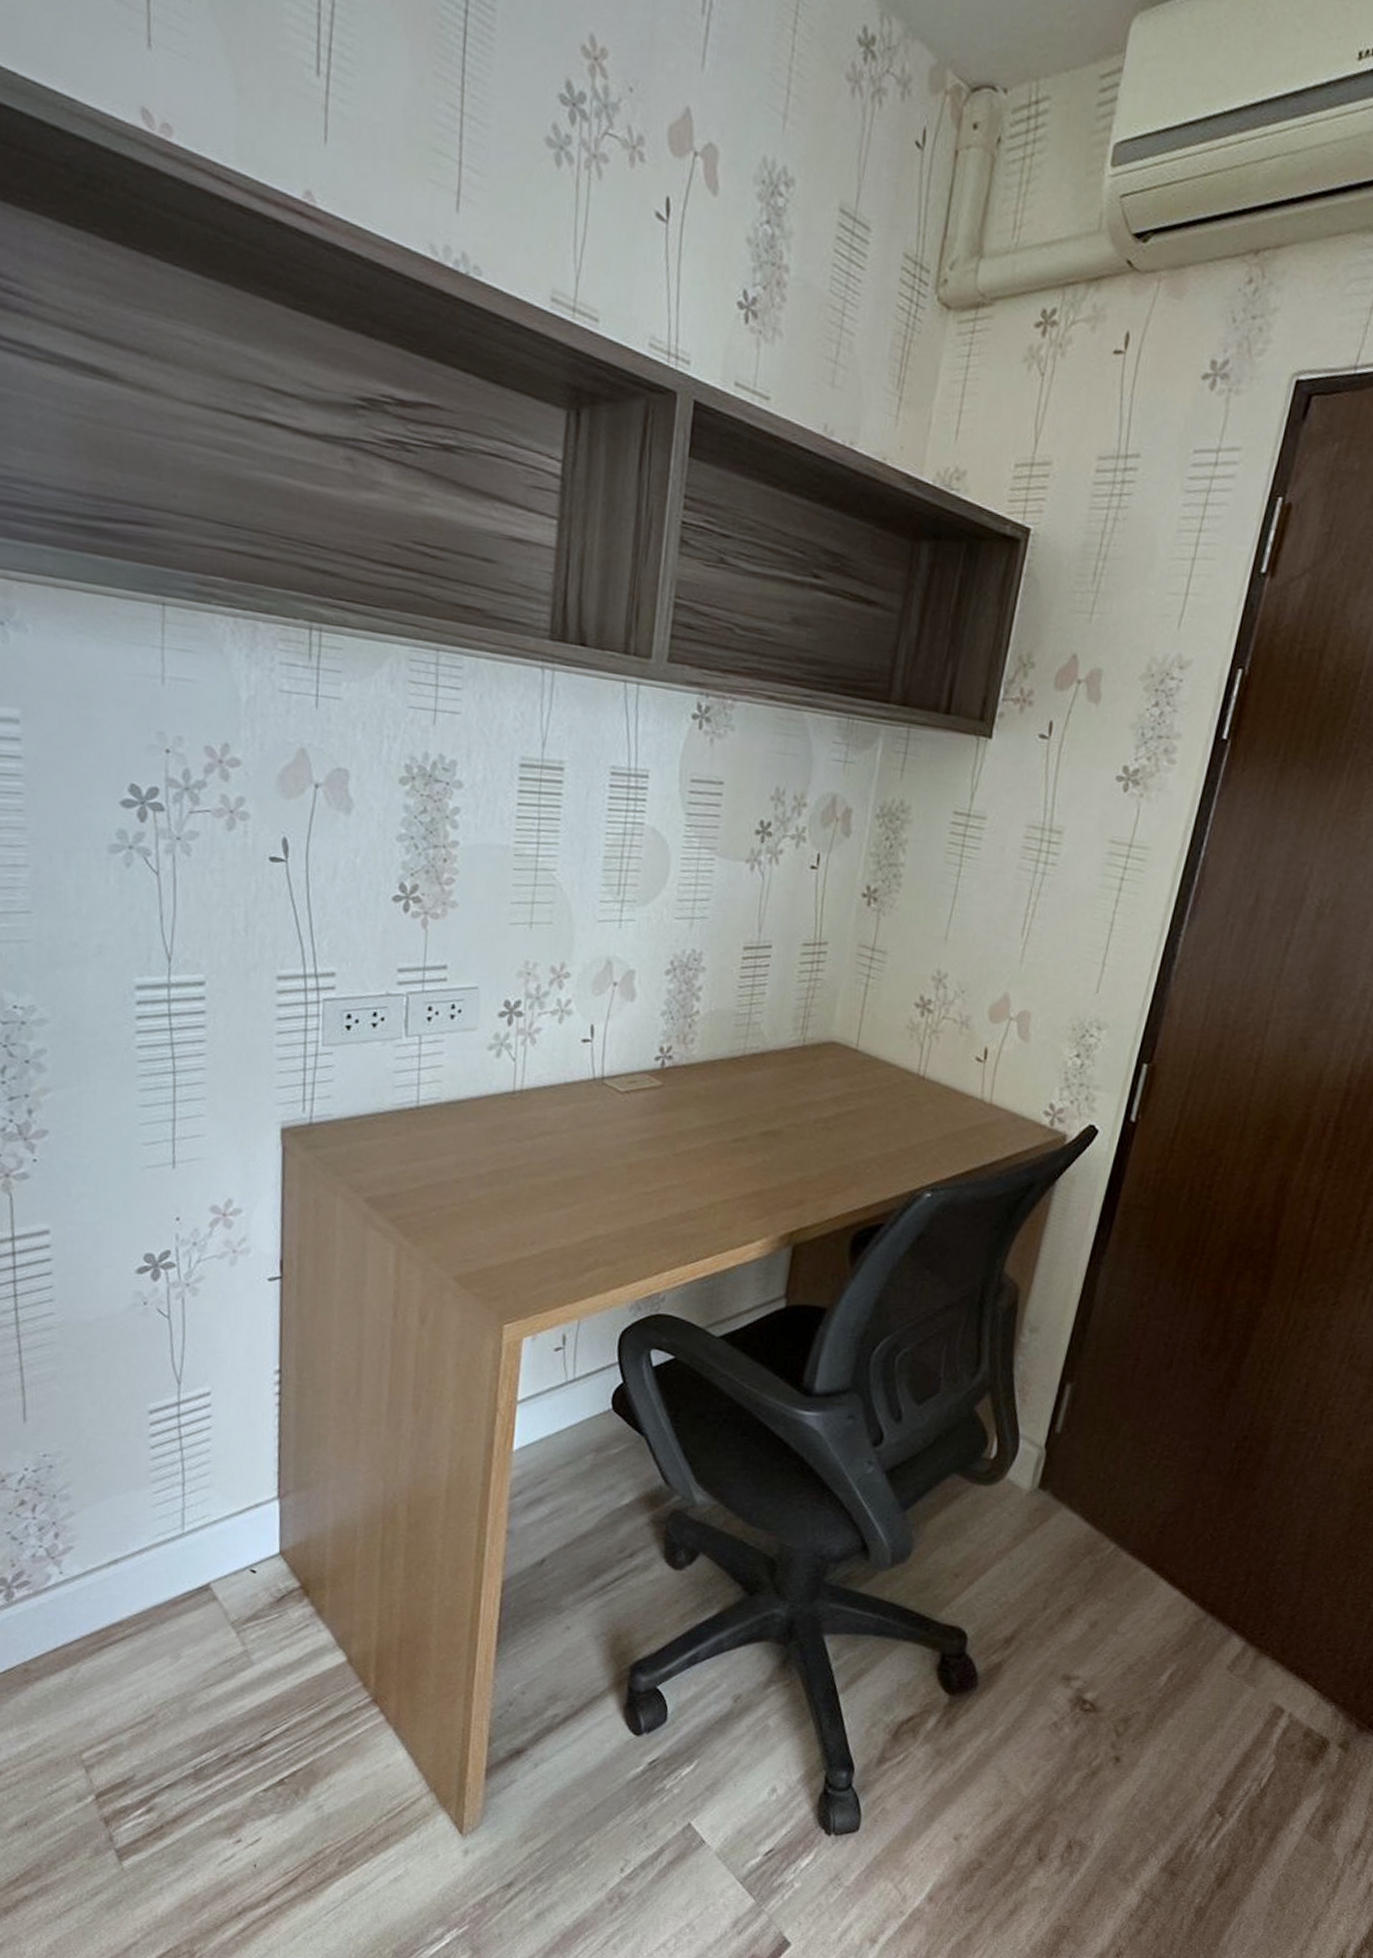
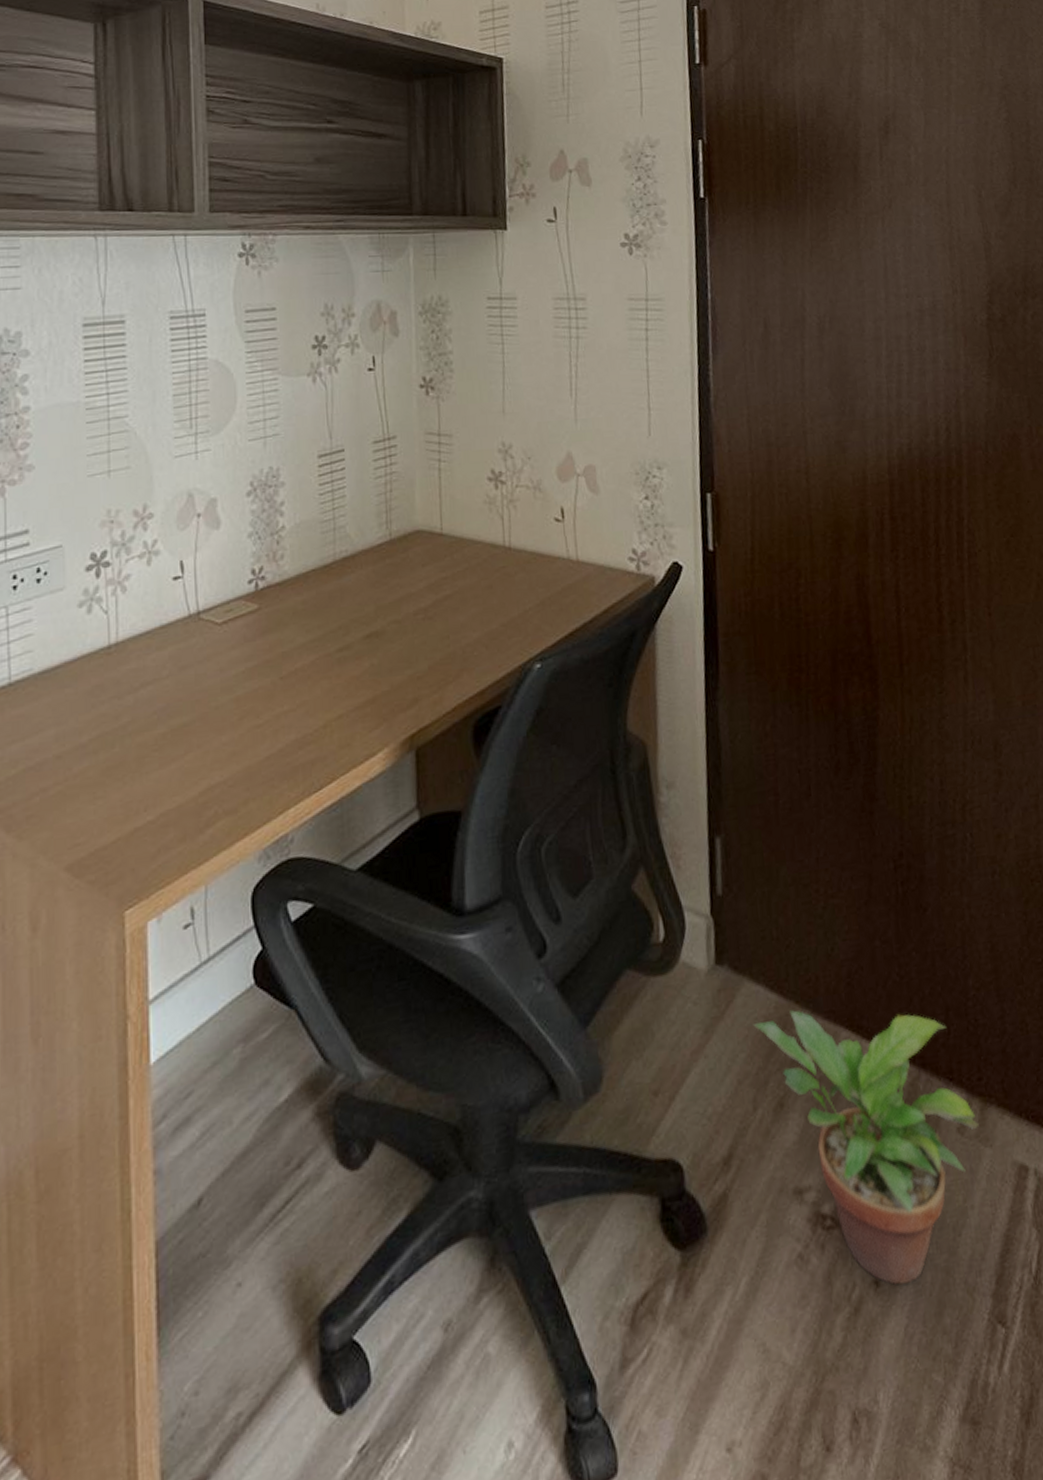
potted plant: none [1060,1541,1250,1767] -> present [753,1010,979,1285]

